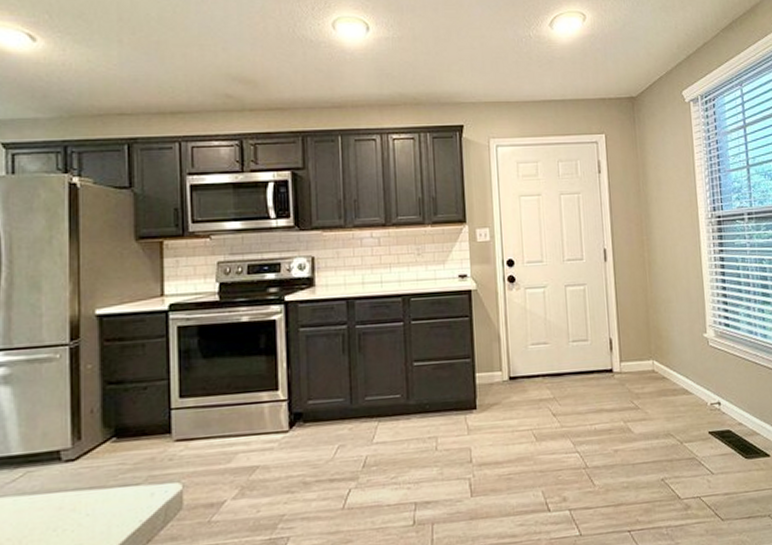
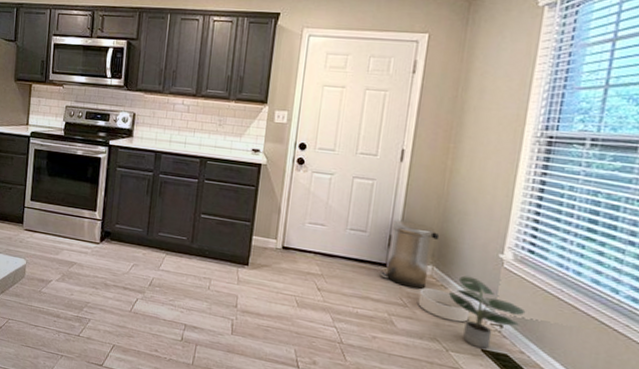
pedal bin: none [607,320,653,389] -> present [378,220,440,290]
pet bowl: none [646,382,693,412] -> present [418,288,470,323]
potted plant: none [671,362,735,432] -> present [448,275,526,350]

